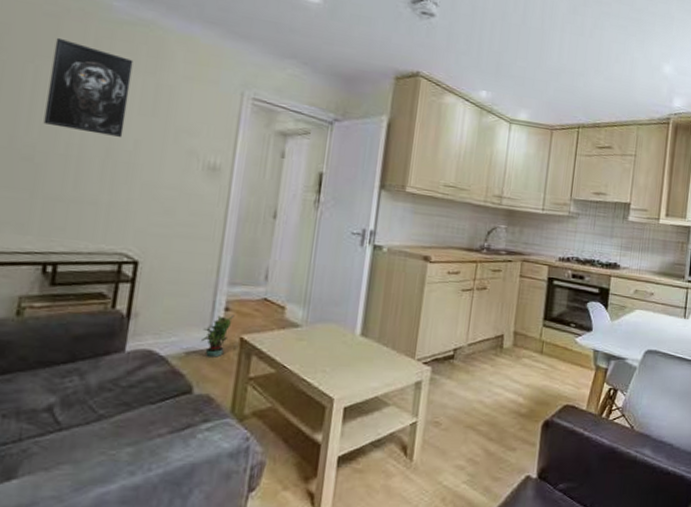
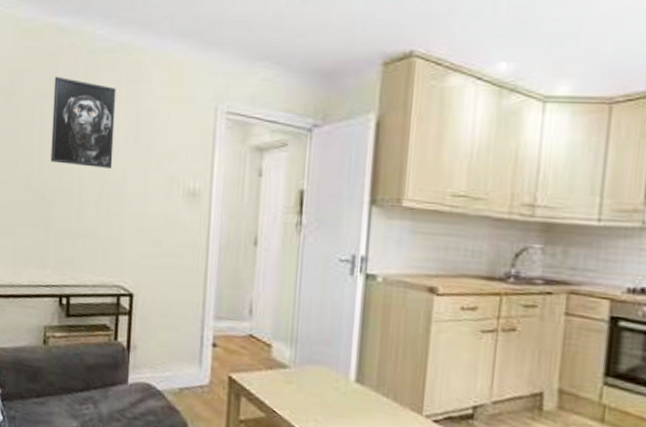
potted plant: present [201,315,235,358] -> none [193,351,222,396]

